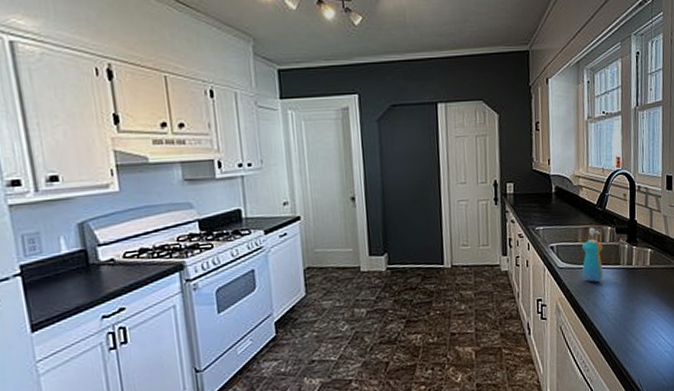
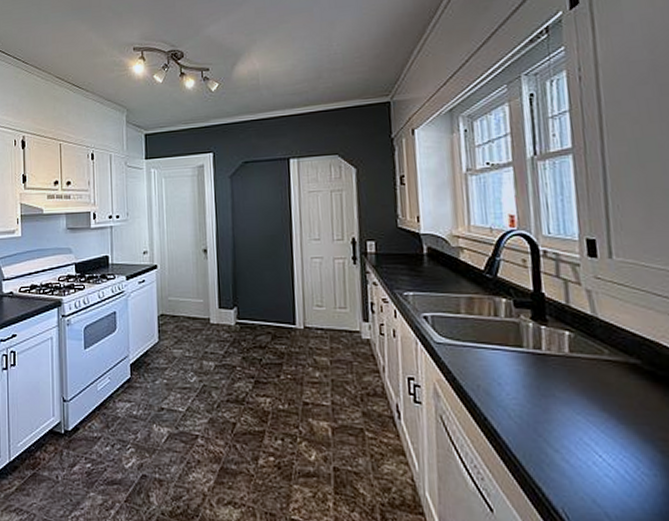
soap dispenser: present [581,227,604,282] -> none [465,297,500,365]

